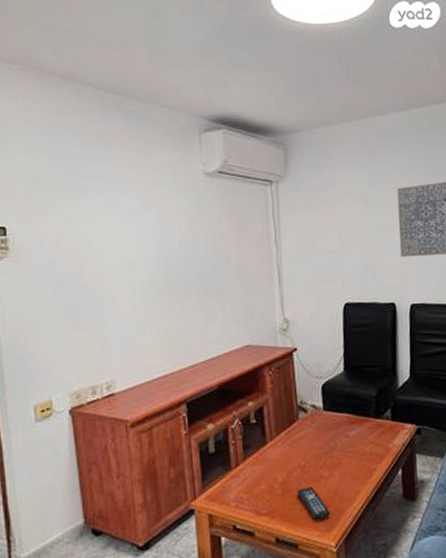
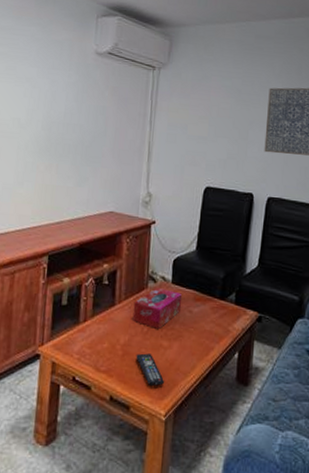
tissue box: none [286,416,338,460] -> present [132,287,183,329]

